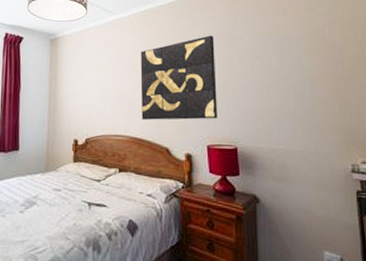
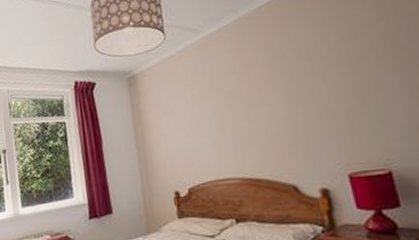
wall art: present [140,35,218,120] -> none [240,31,358,155]

